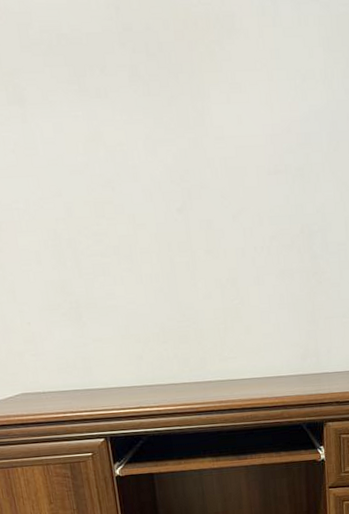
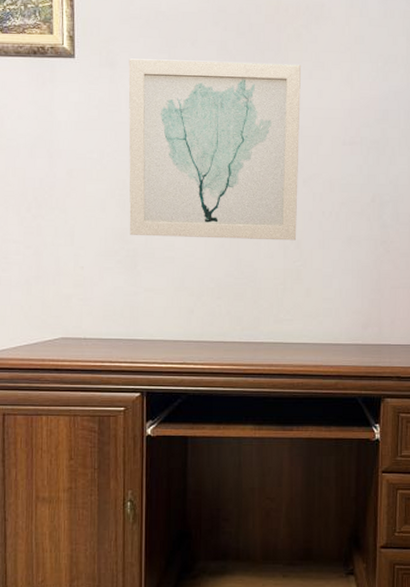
wall art: none [37,87,232,287] -> present [128,58,302,241]

